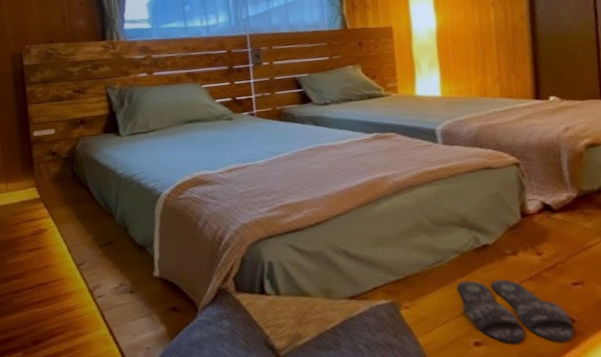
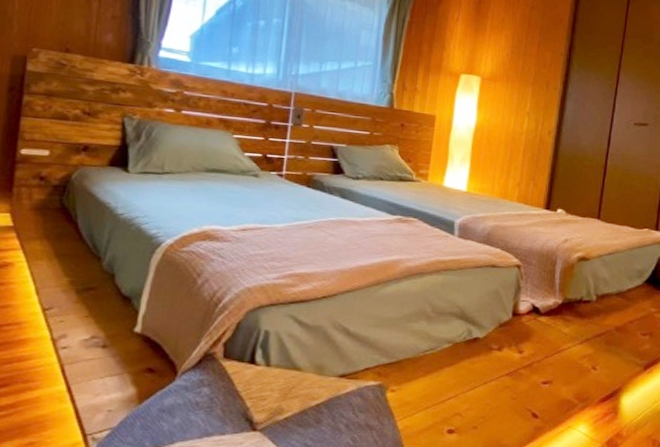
slippers: present [457,279,575,345] -> none [443,370,536,435]

